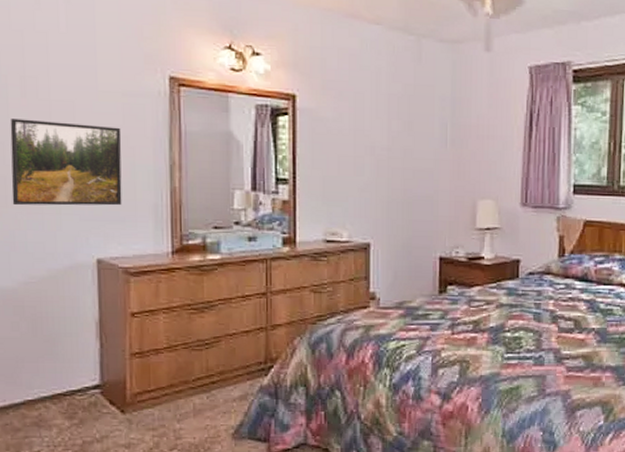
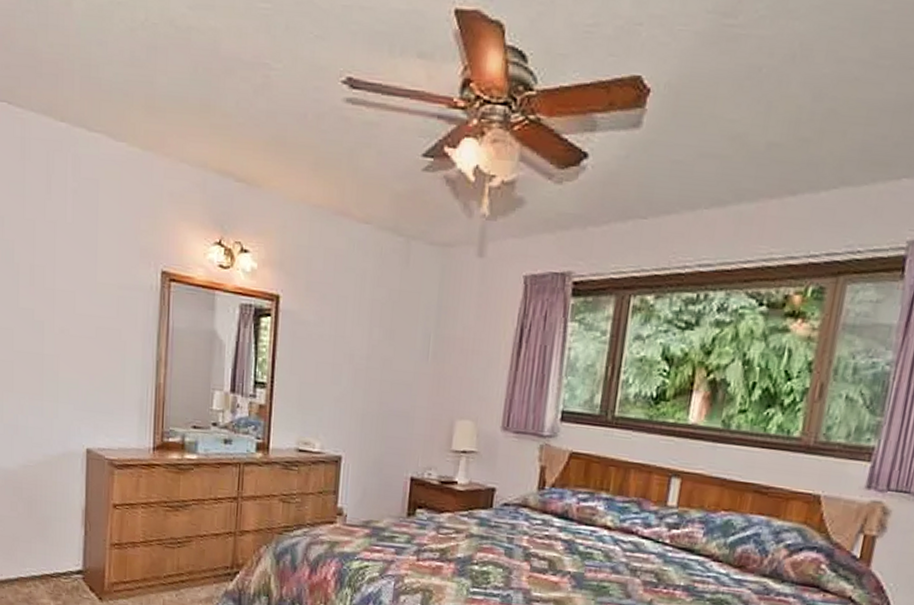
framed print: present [10,118,122,206] -> none [17,306,115,398]

